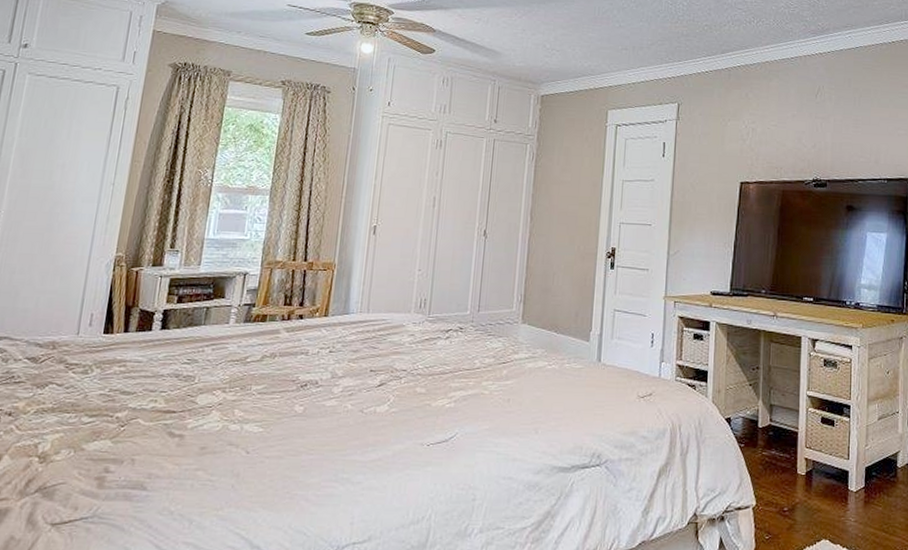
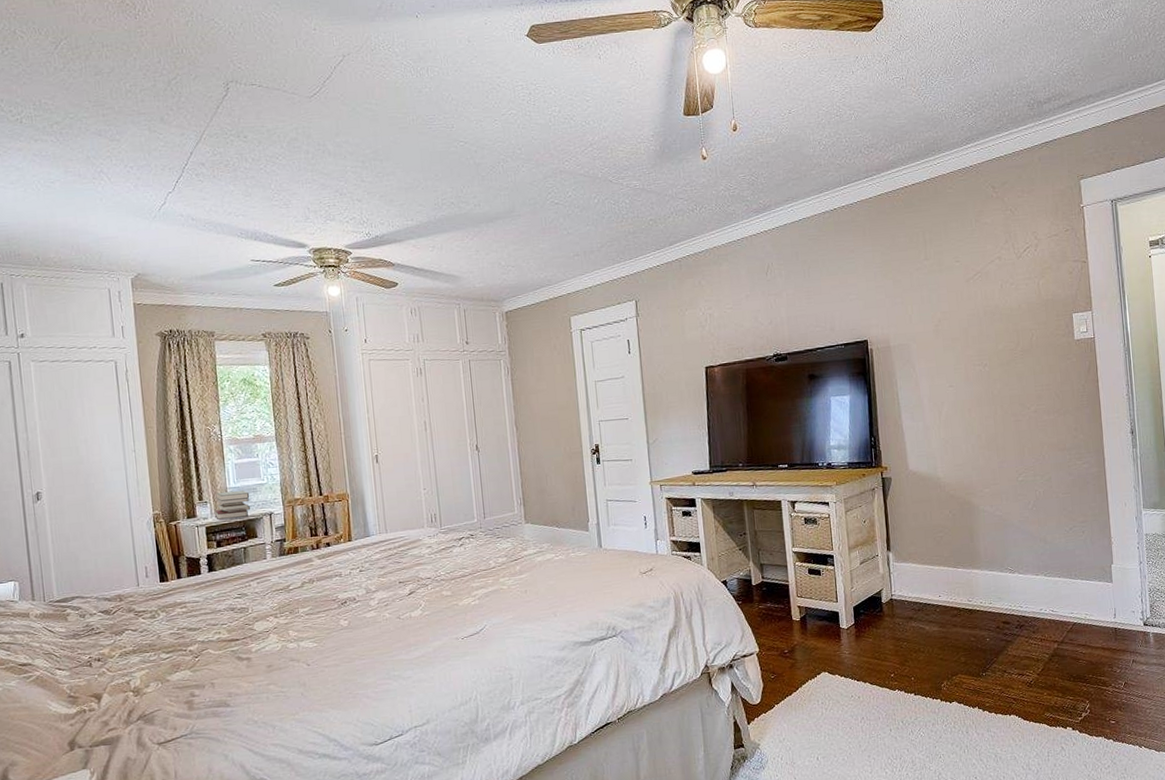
books: none [184,242,228,273] -> present [215,490,251,520]

